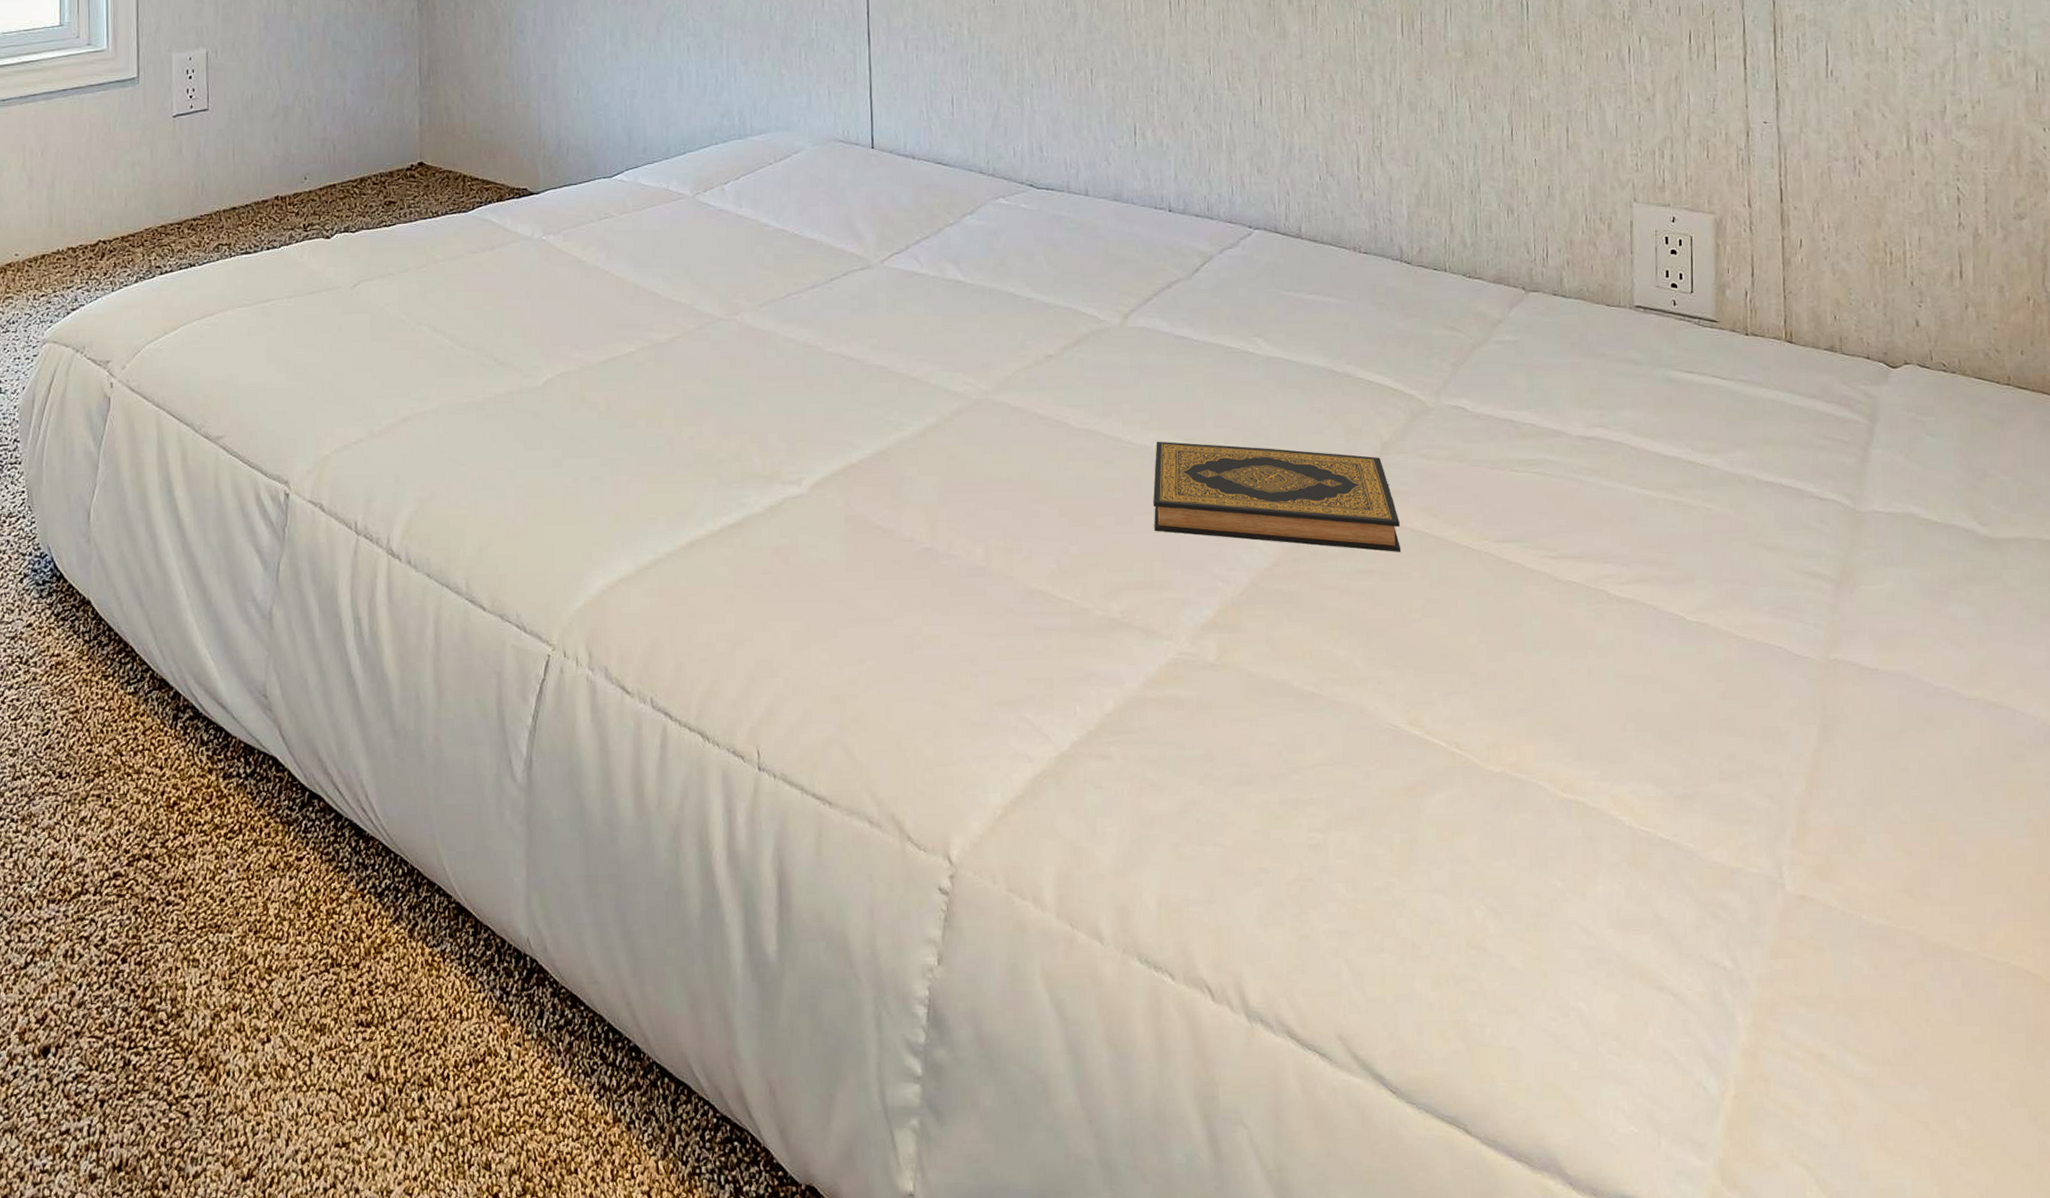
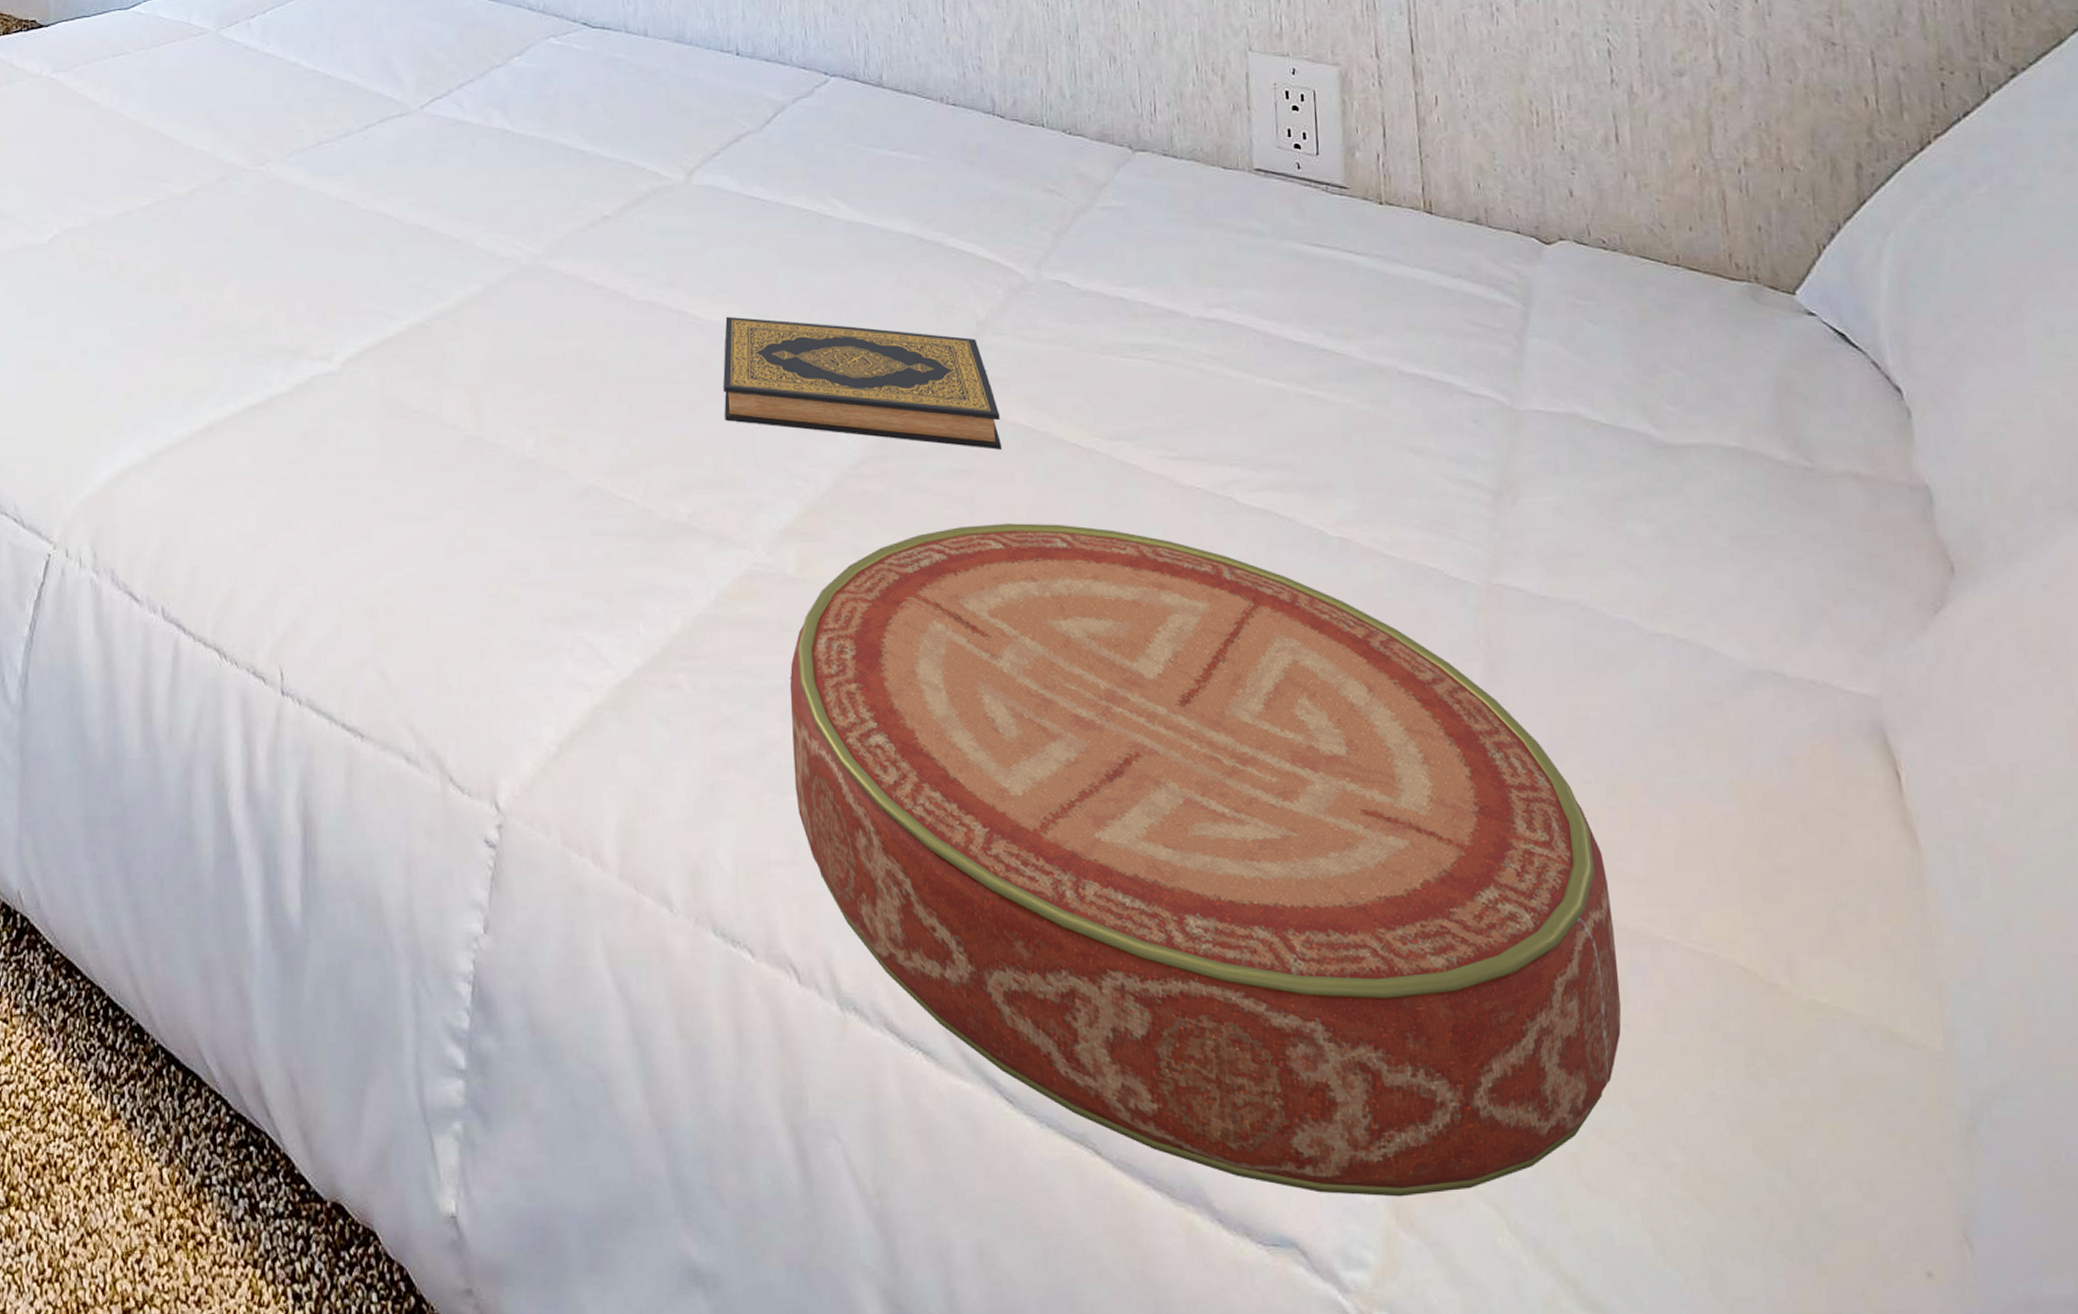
cushion: none [1208,614,1923,1162] -> present [790,523,1621,1197]

